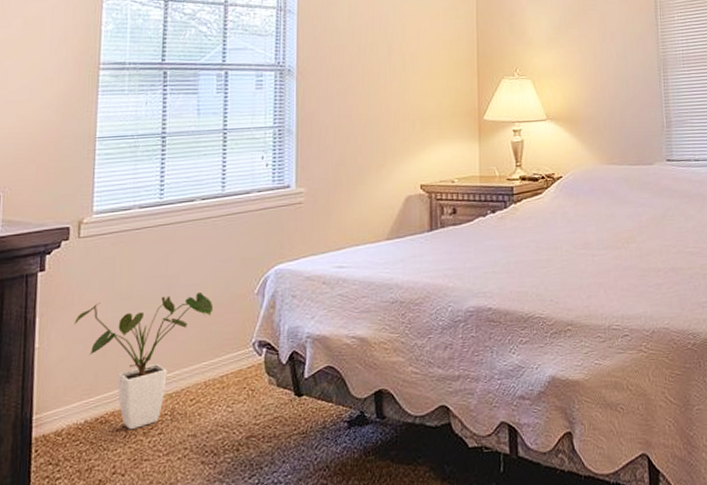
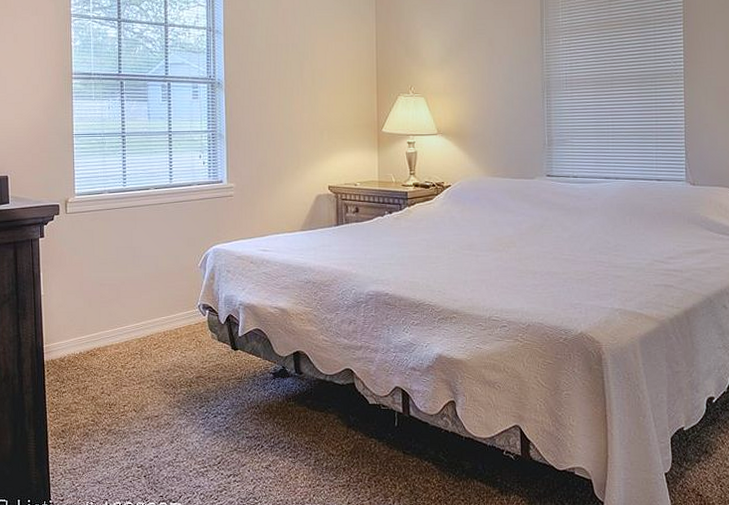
house plant: present [74,291,214,430] -> none [68,262,168,363]

